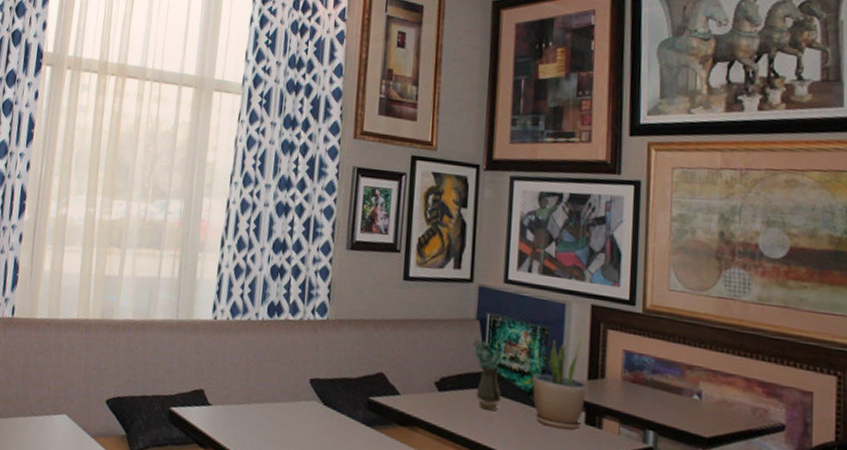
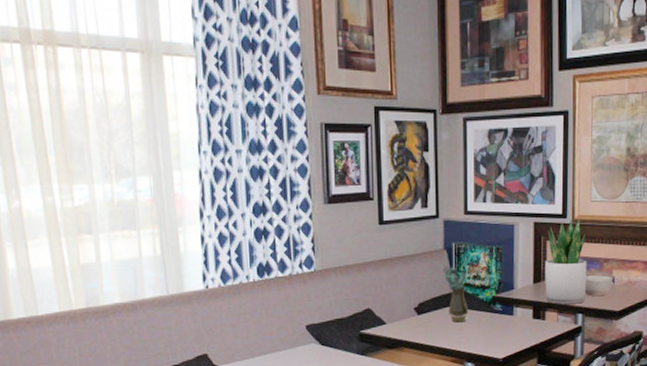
potted plant: present [532,338,587,430] -> none [492,250,532,327]
planter: none [603,308,663,417] -> present [545,219,587,305]
bowl: none [658,381,700,414] -> present [584,274,614,297]

